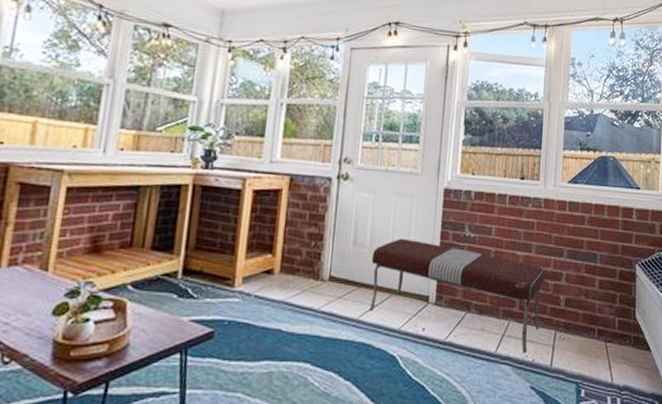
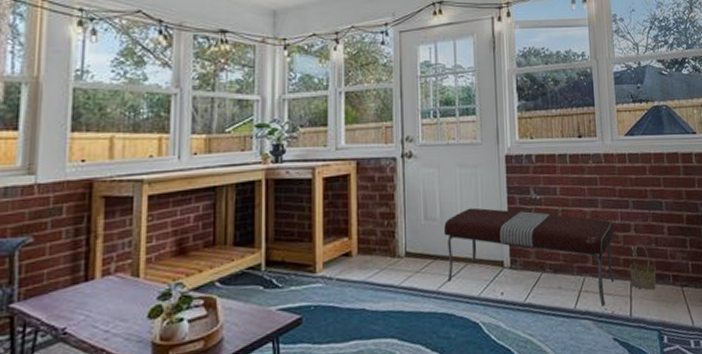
basket: none [555,292,582,343] -> present [629,241,657,291]

